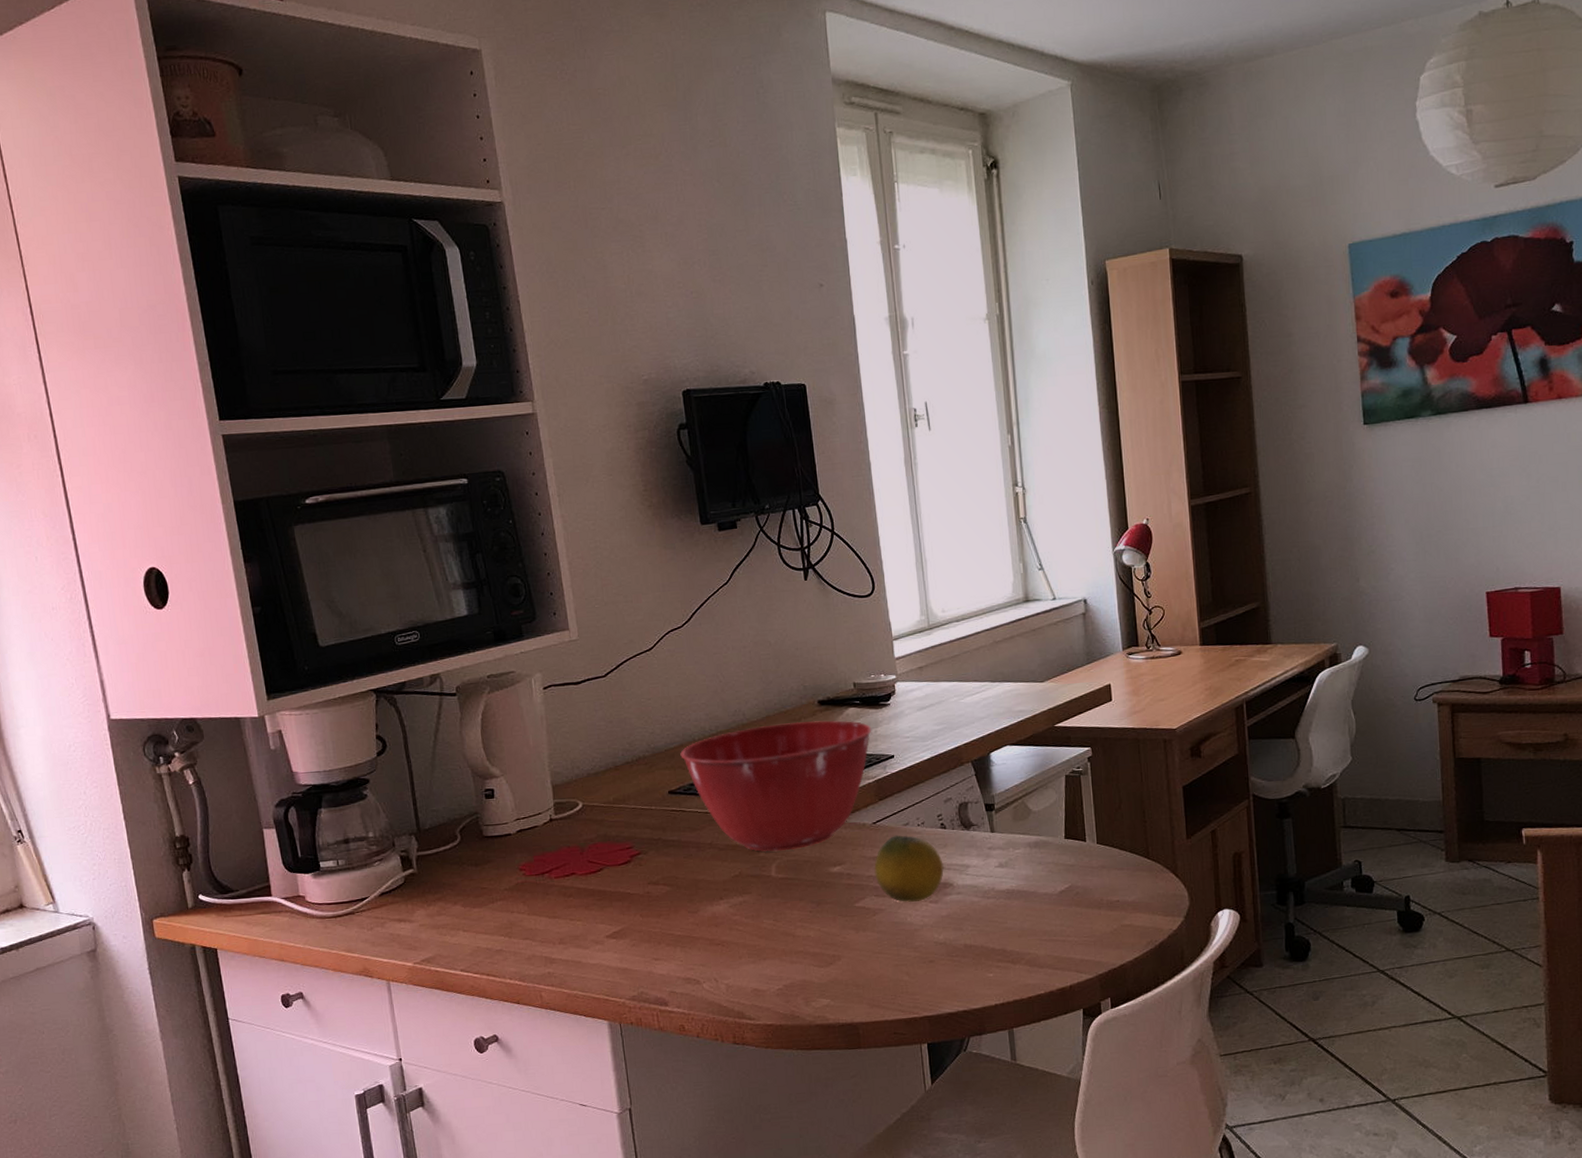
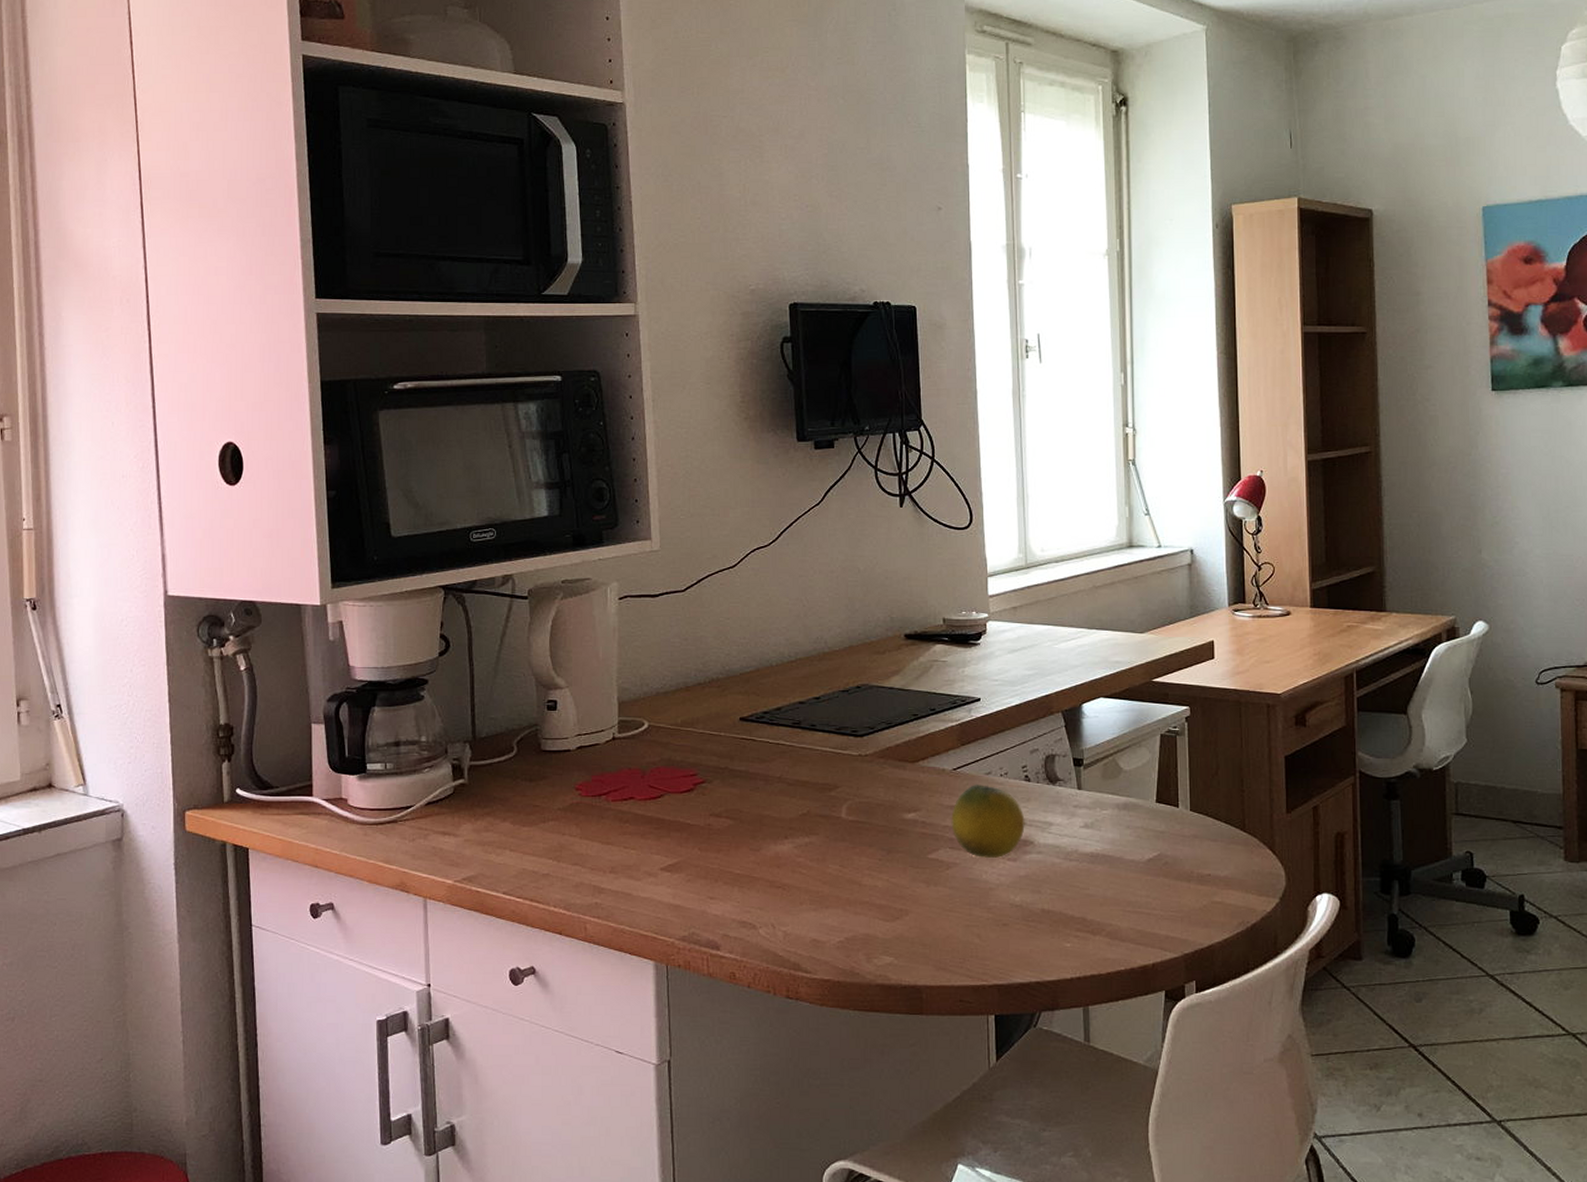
mixing bowl: present [680,720,872,852] -> none [756,654,959,792]

